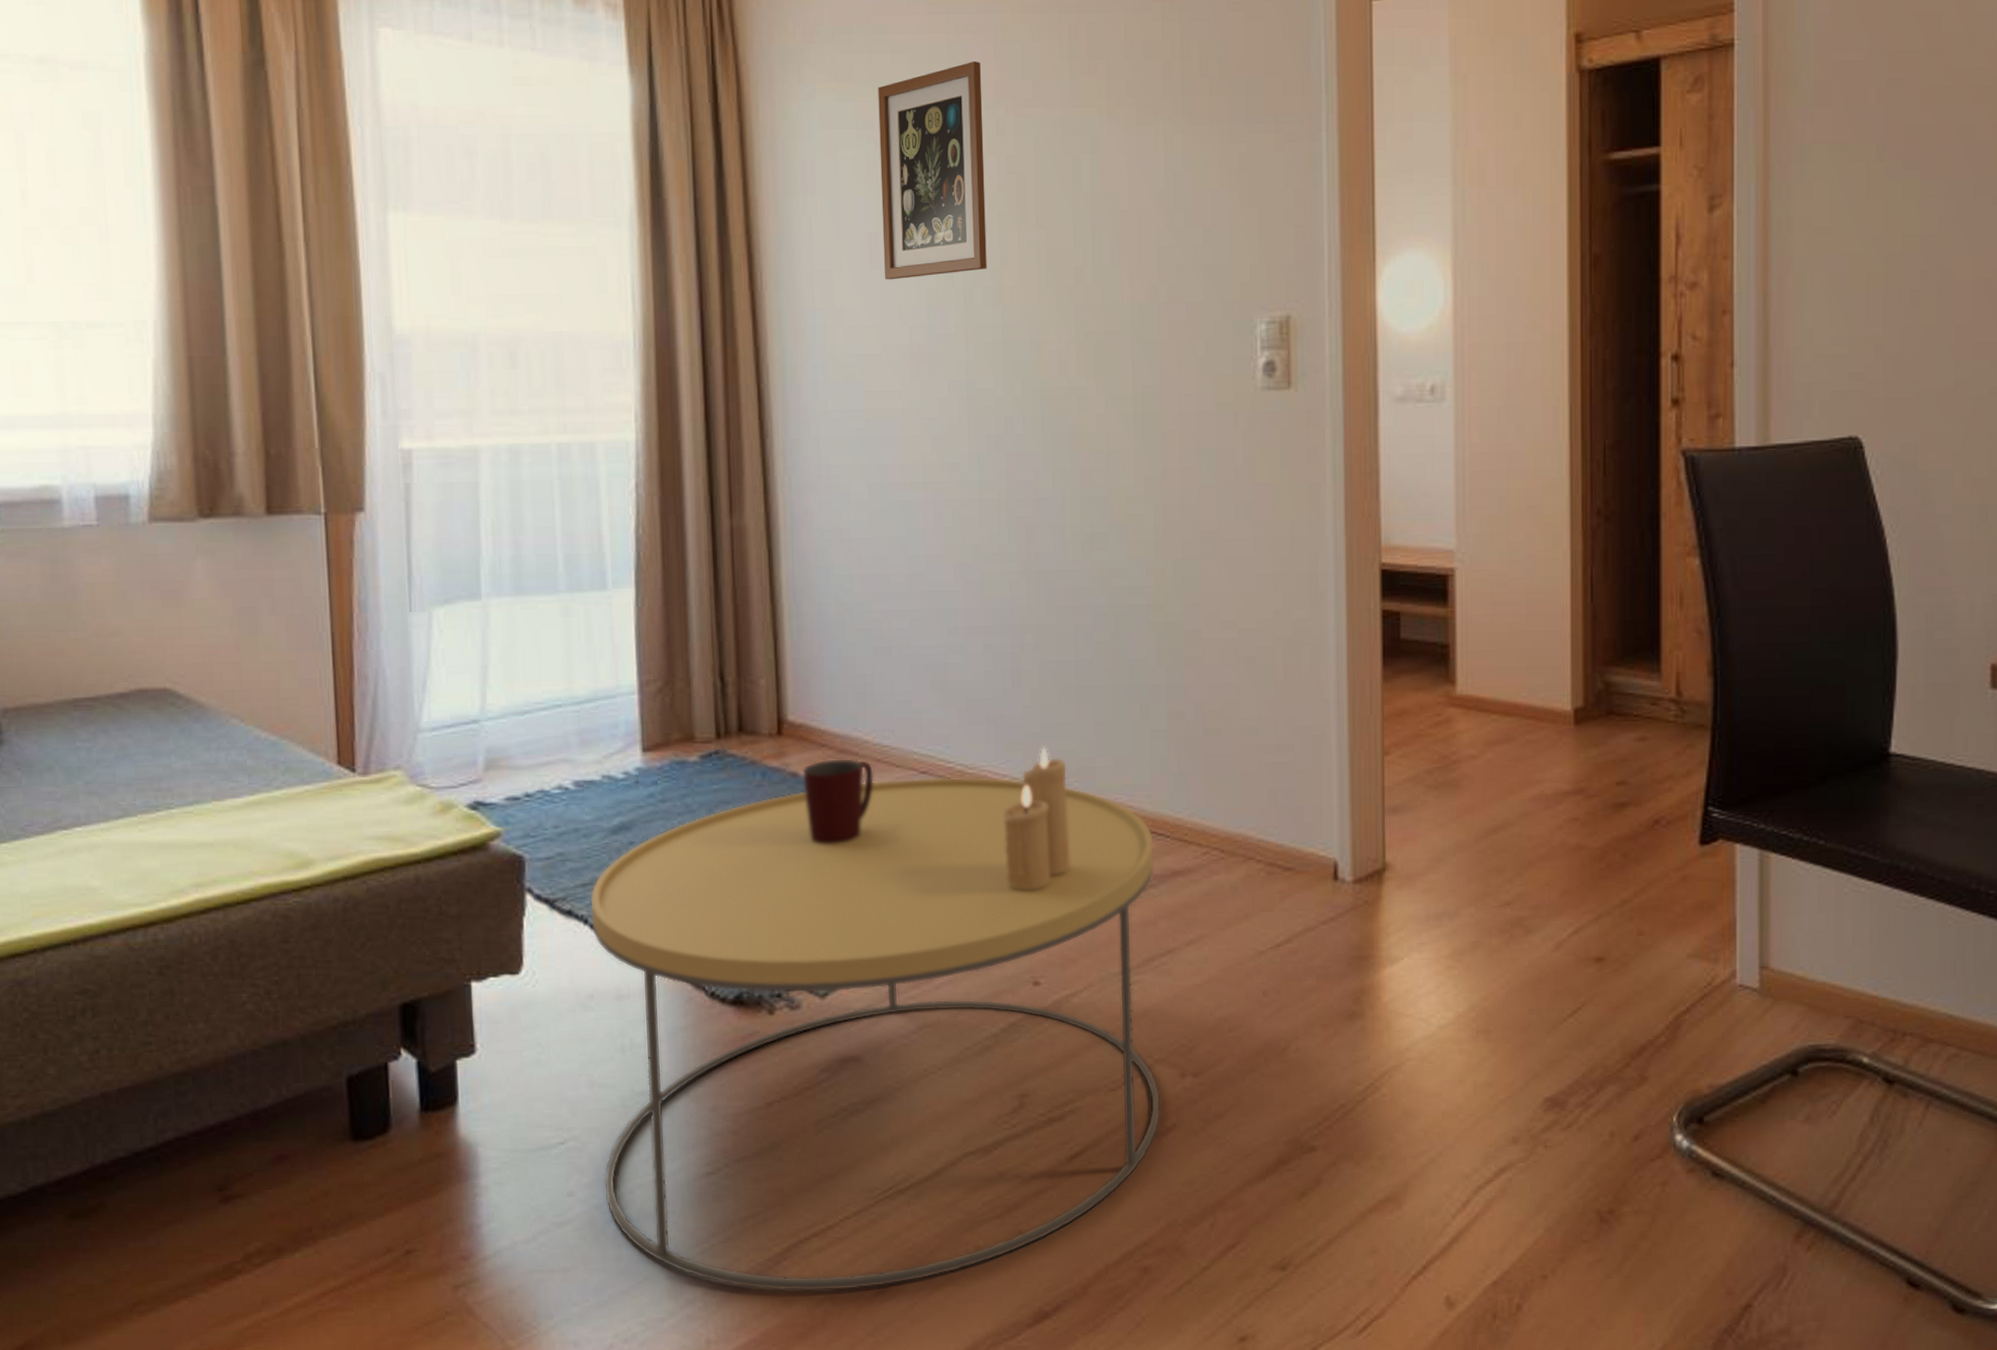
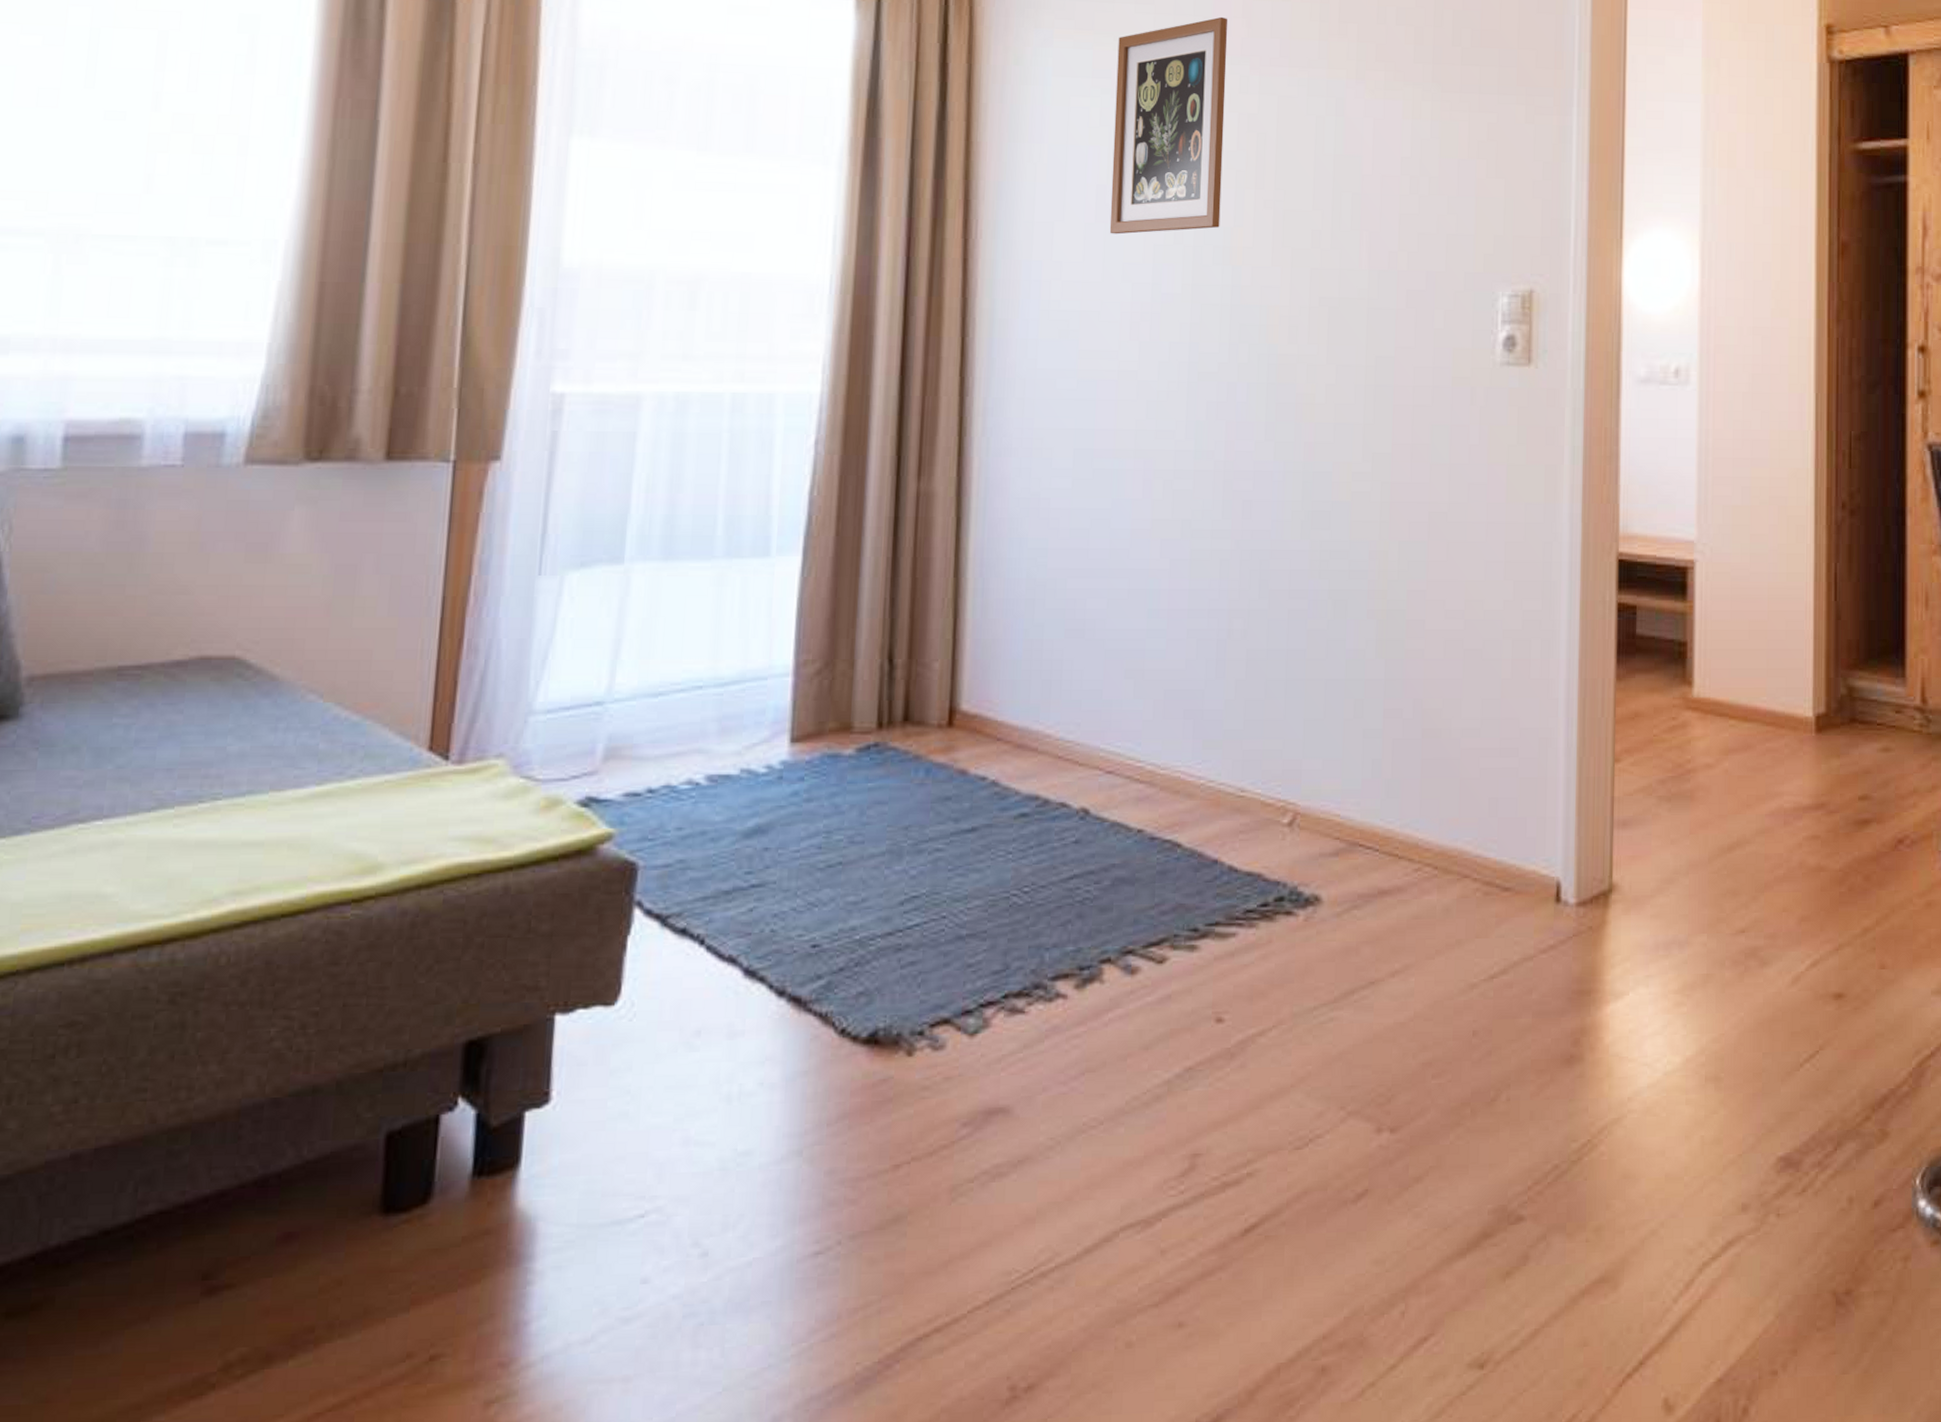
coffee table: present [589,777,1161,1292] -> none [686,778,1361,1403]
mug: present [802,758,874,844] -> none [971,754,1054,854]
candle: present [1003,747,1070,891] -> none [1194,746,1271,911]

